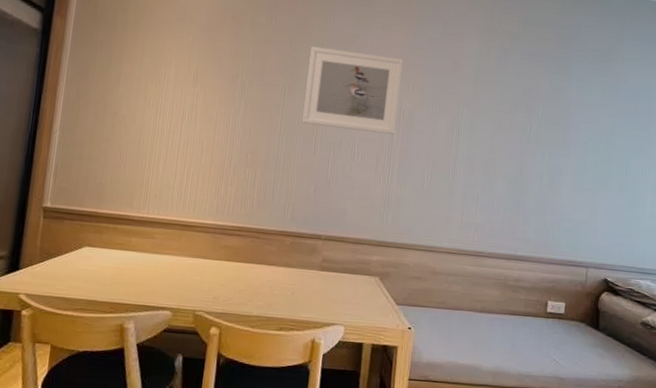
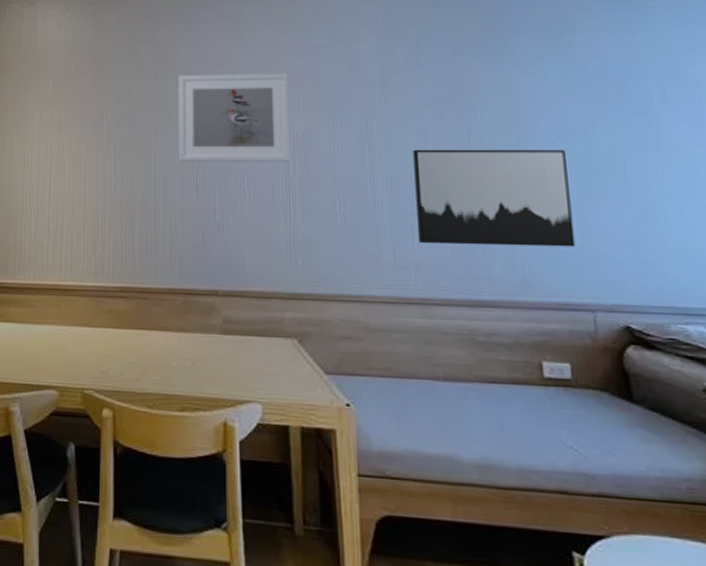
wall art: none [480,136,593,221] -> present [413,149,576,247]

